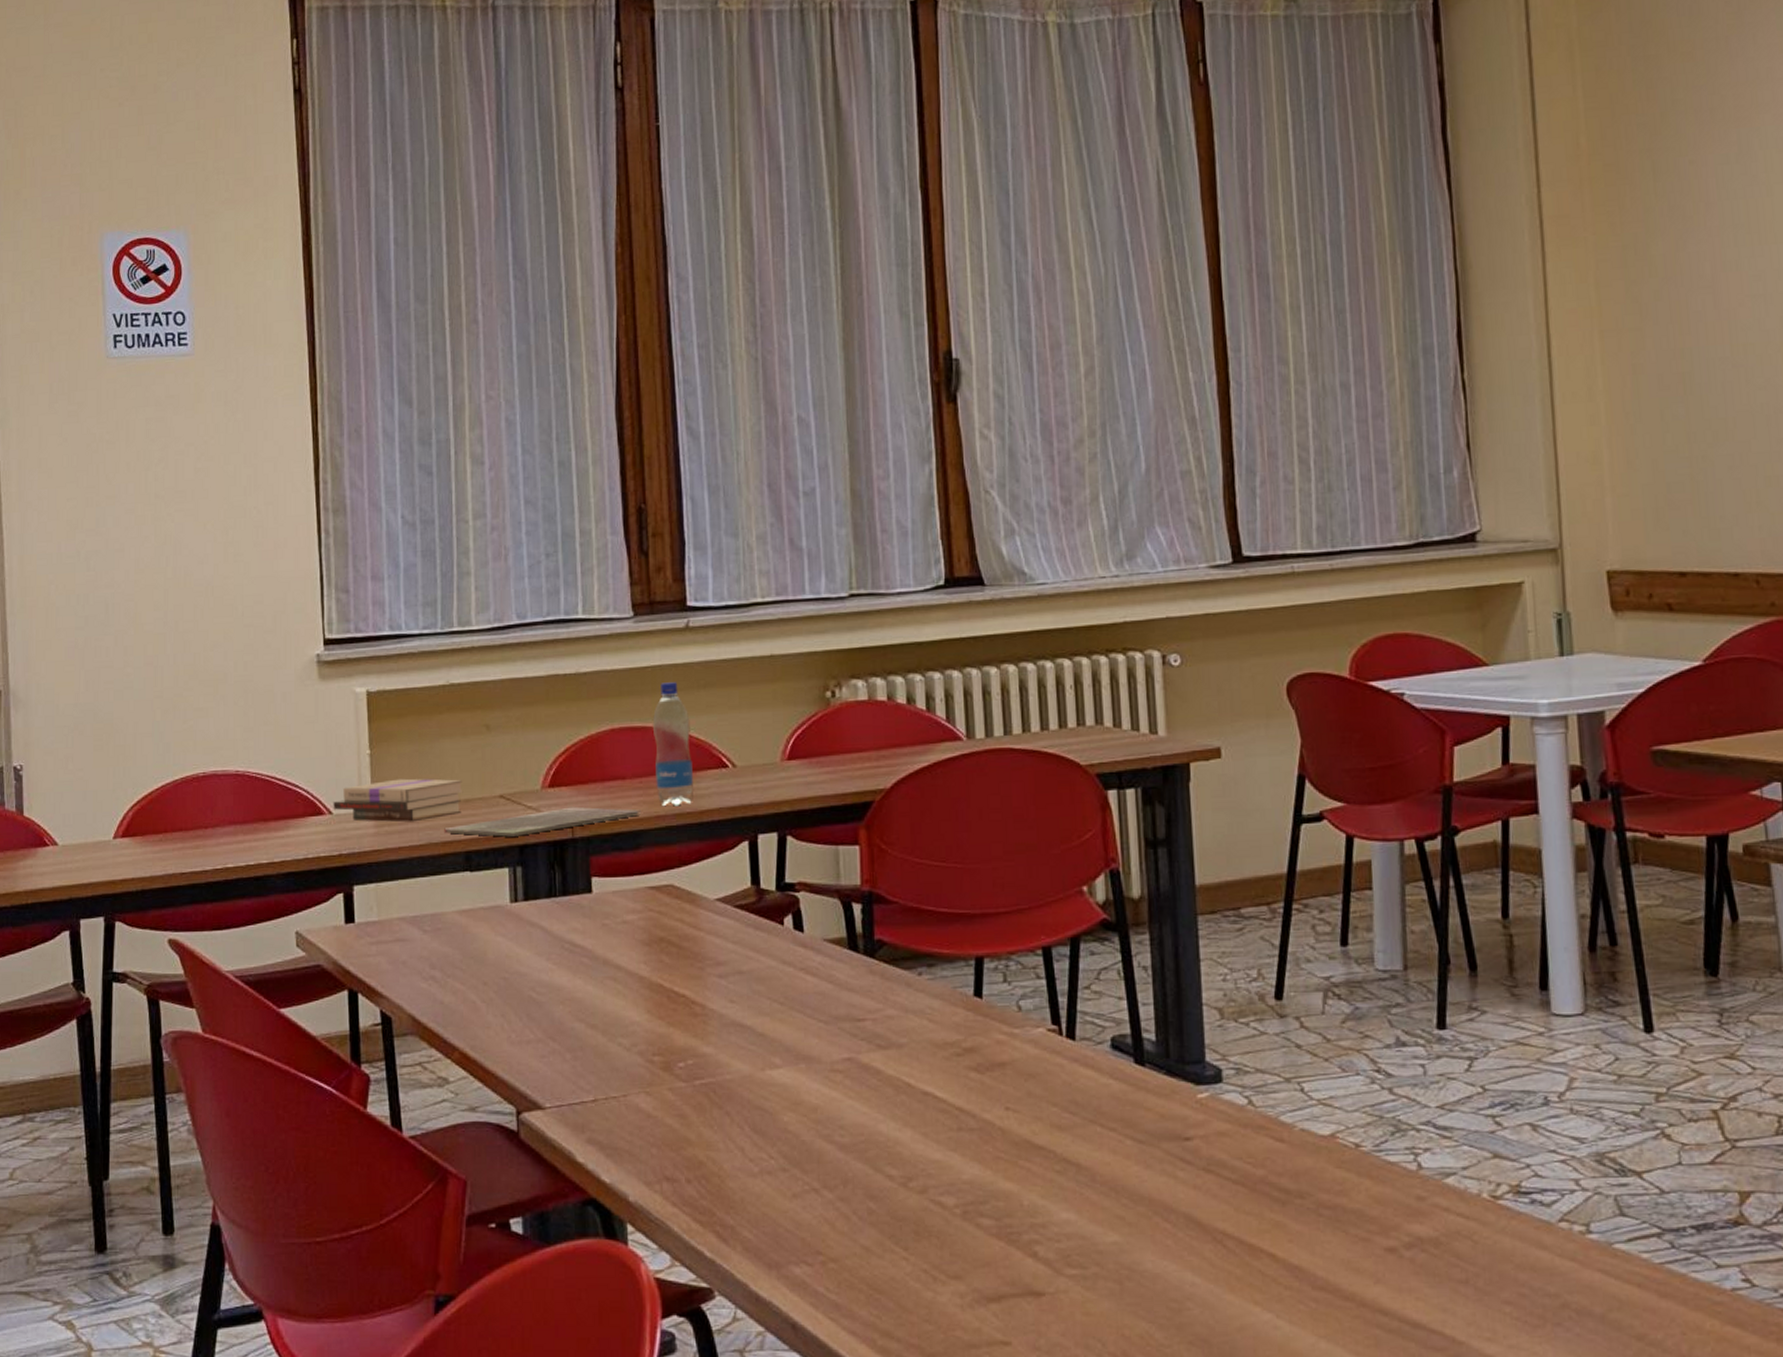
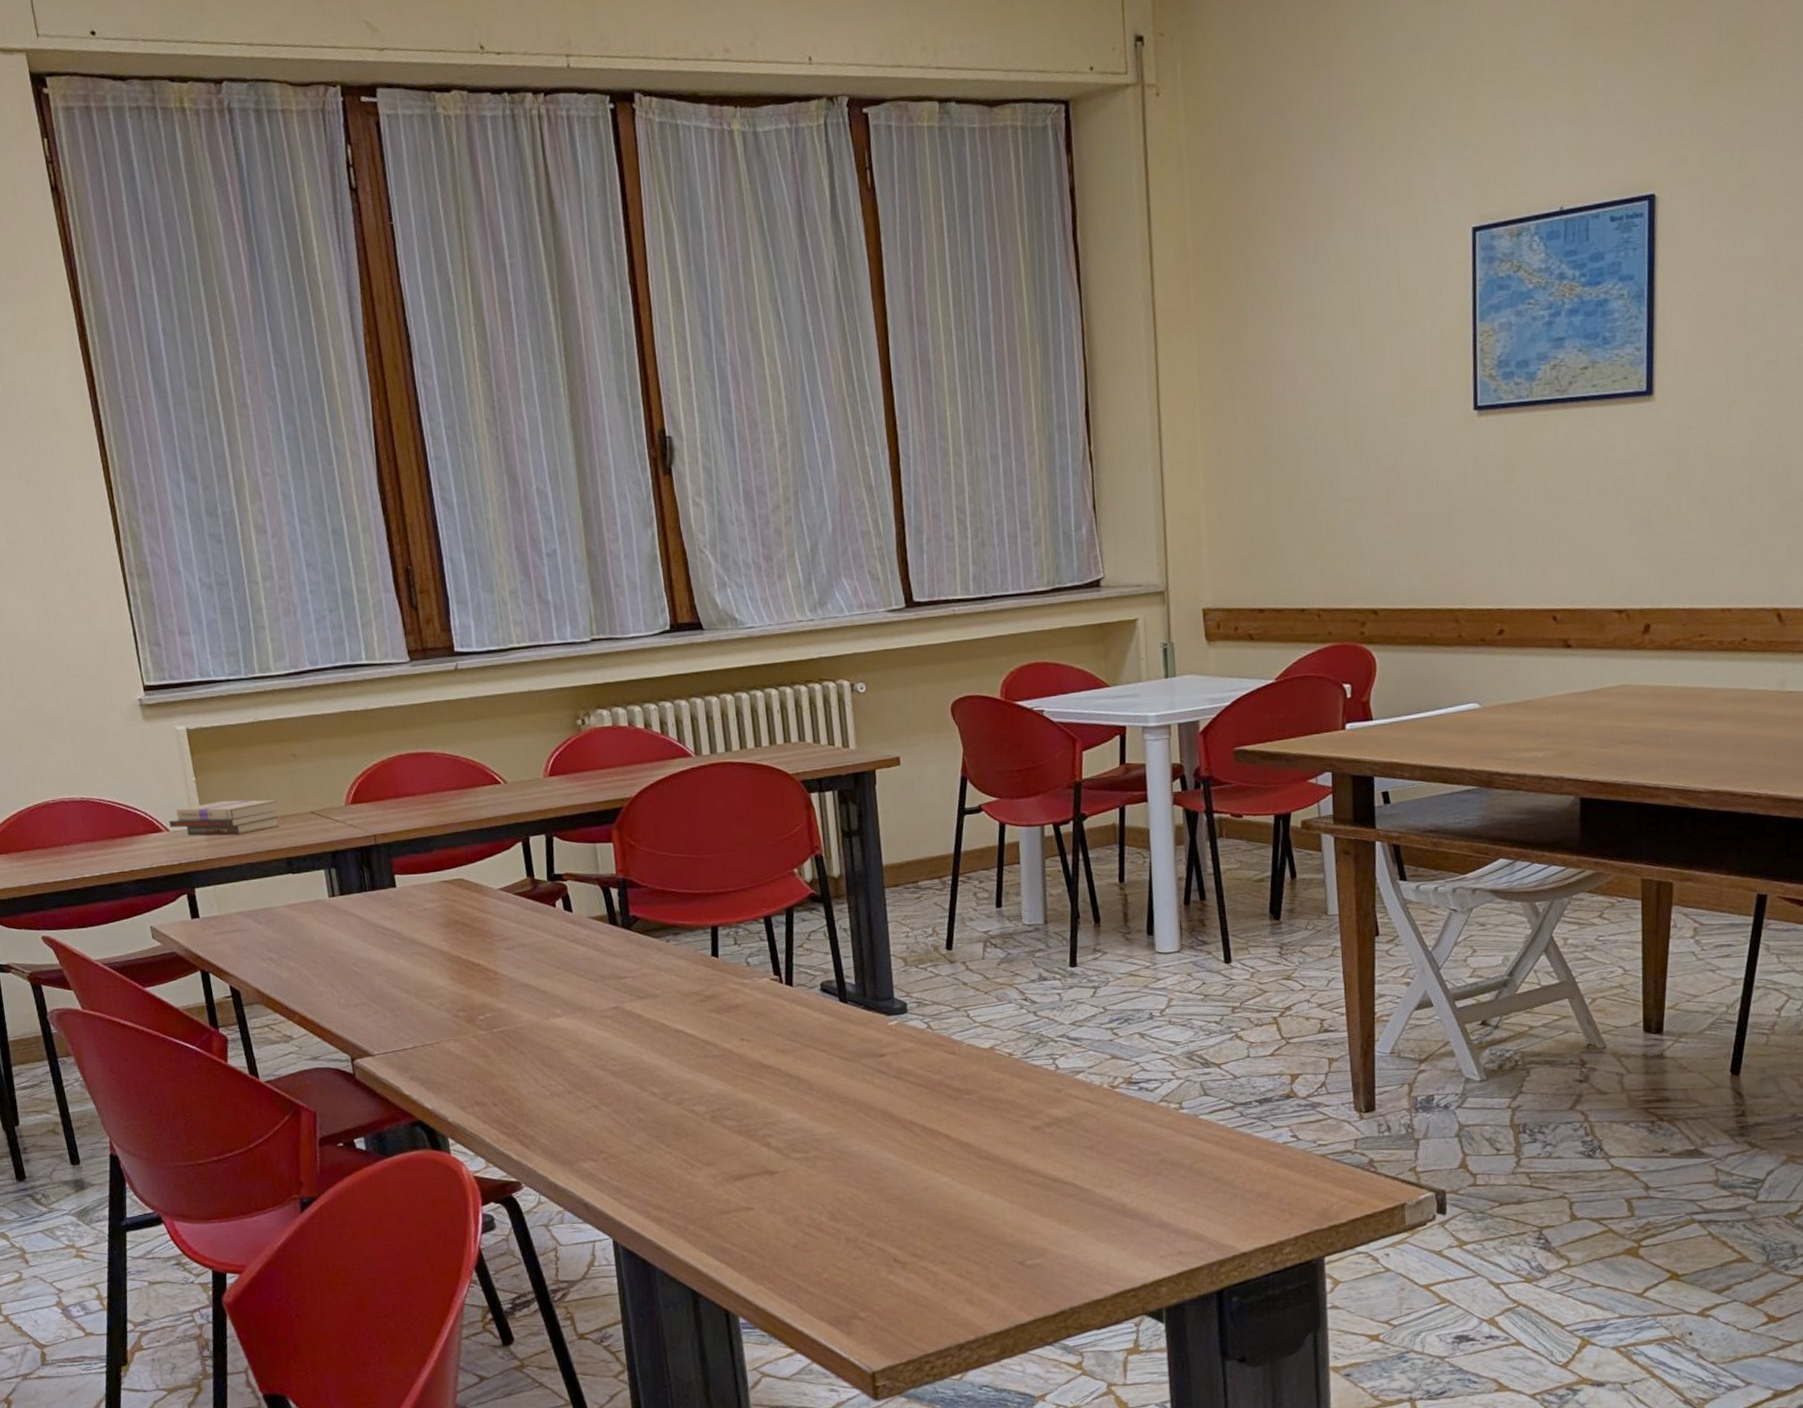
magazine: present [444,806,642,837] -> none [266,819,432,845]
bottle: present [653,682,694,806] -> none [434,715,474,816]

